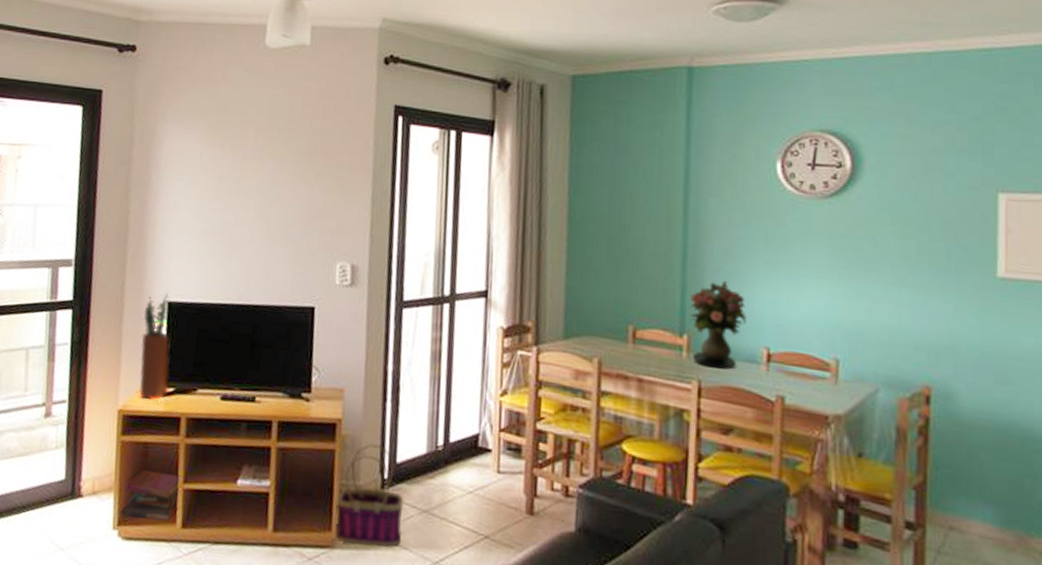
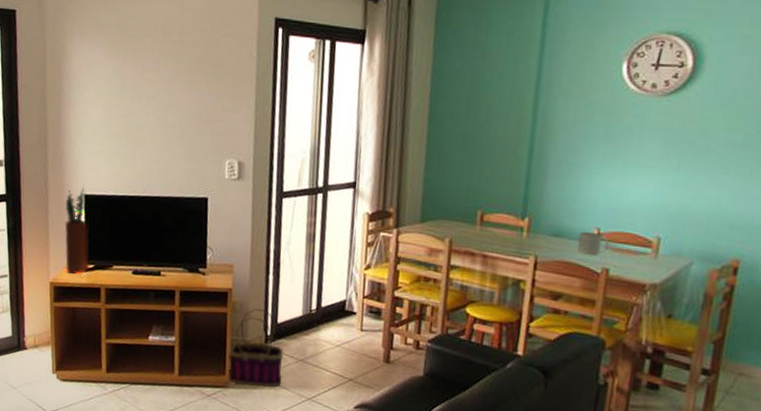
books: present [118,470,181,521] -> none [56,329,104,367]
bouquet: present [689,280,747,370] -> none [532,170,583,247]
mug: none [746,352,781,381] -> present [577,232,609,256]

